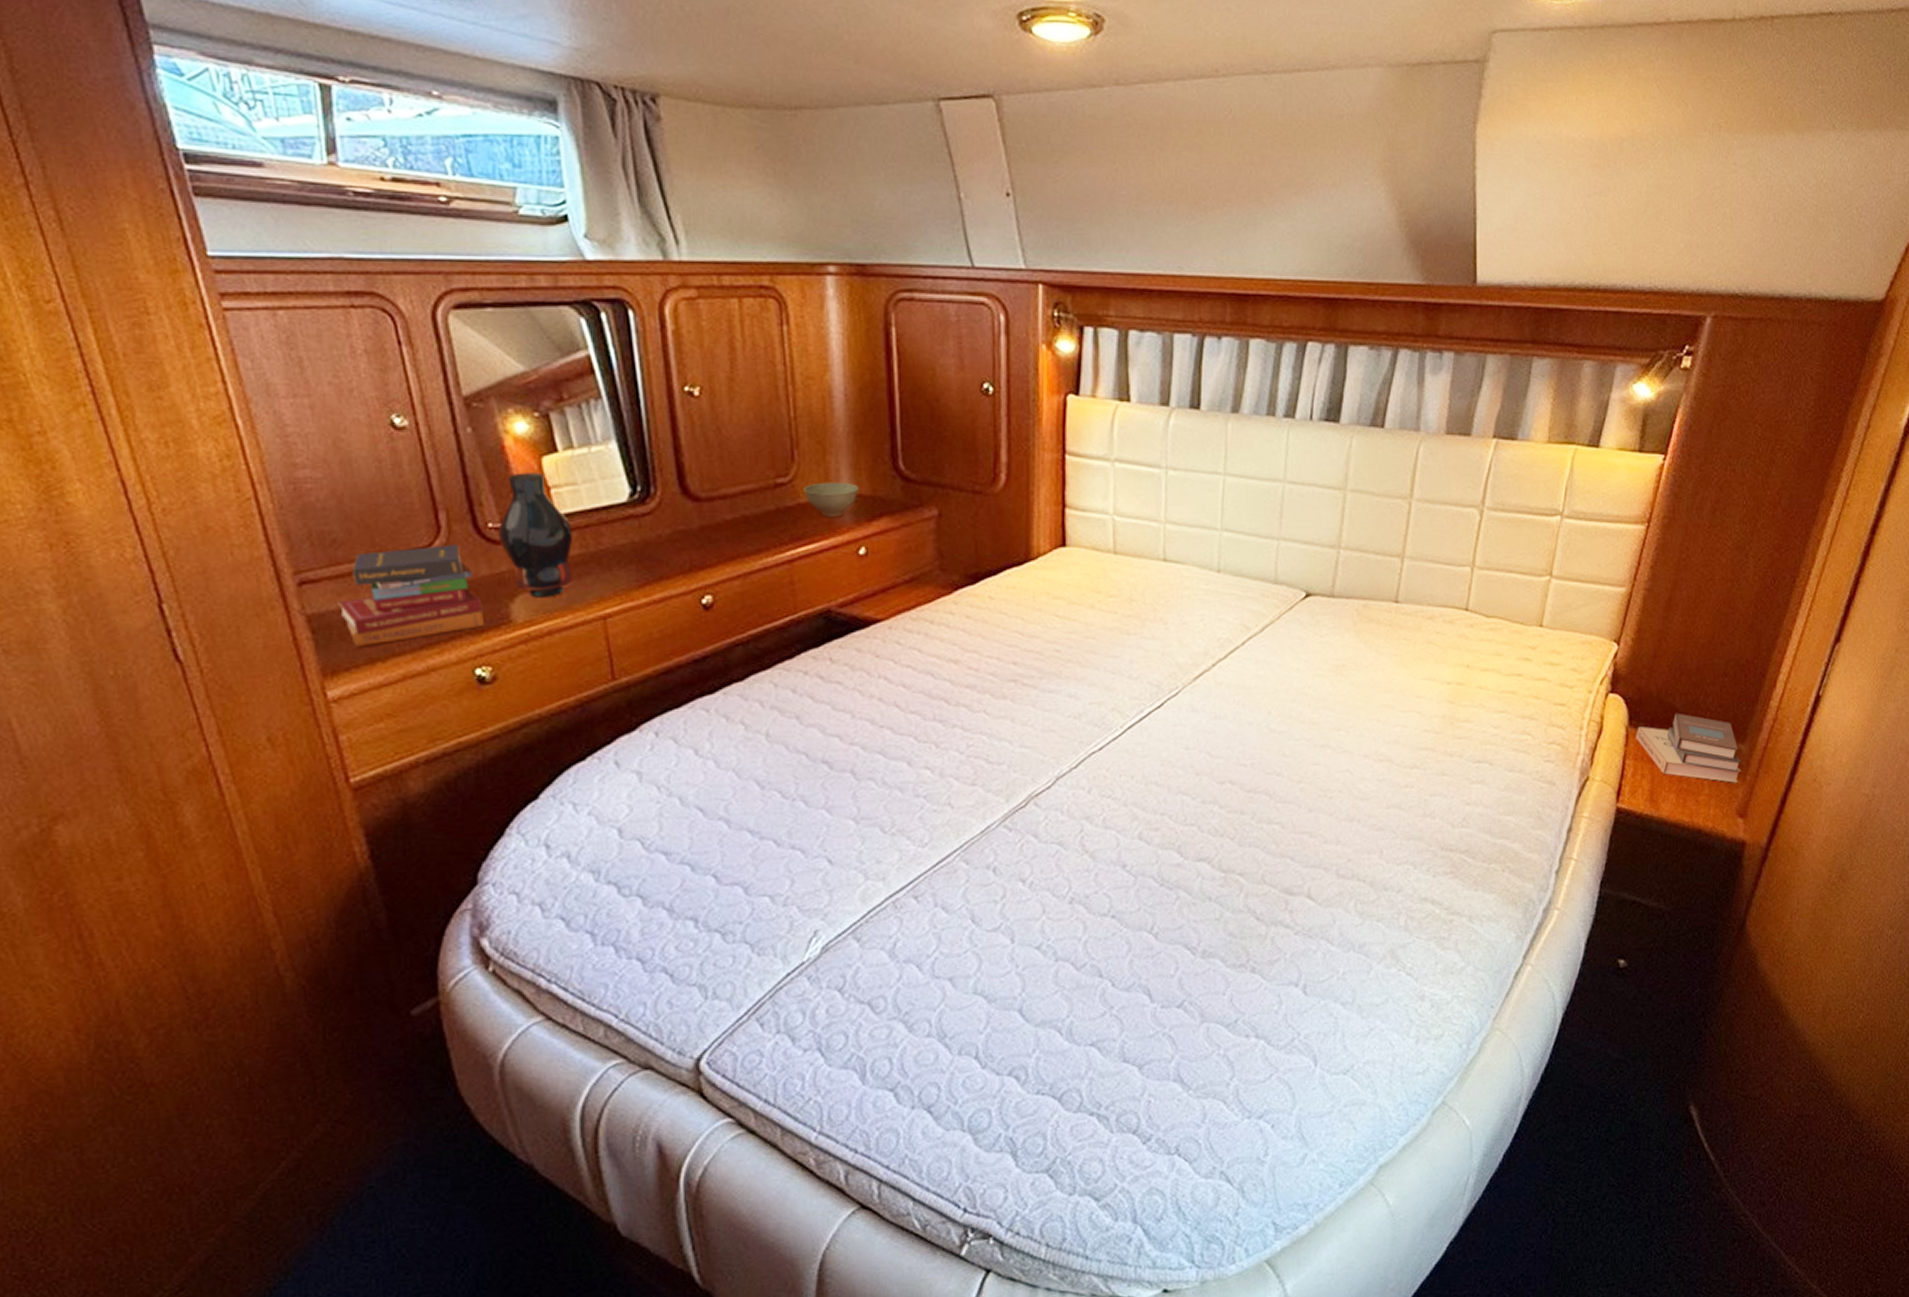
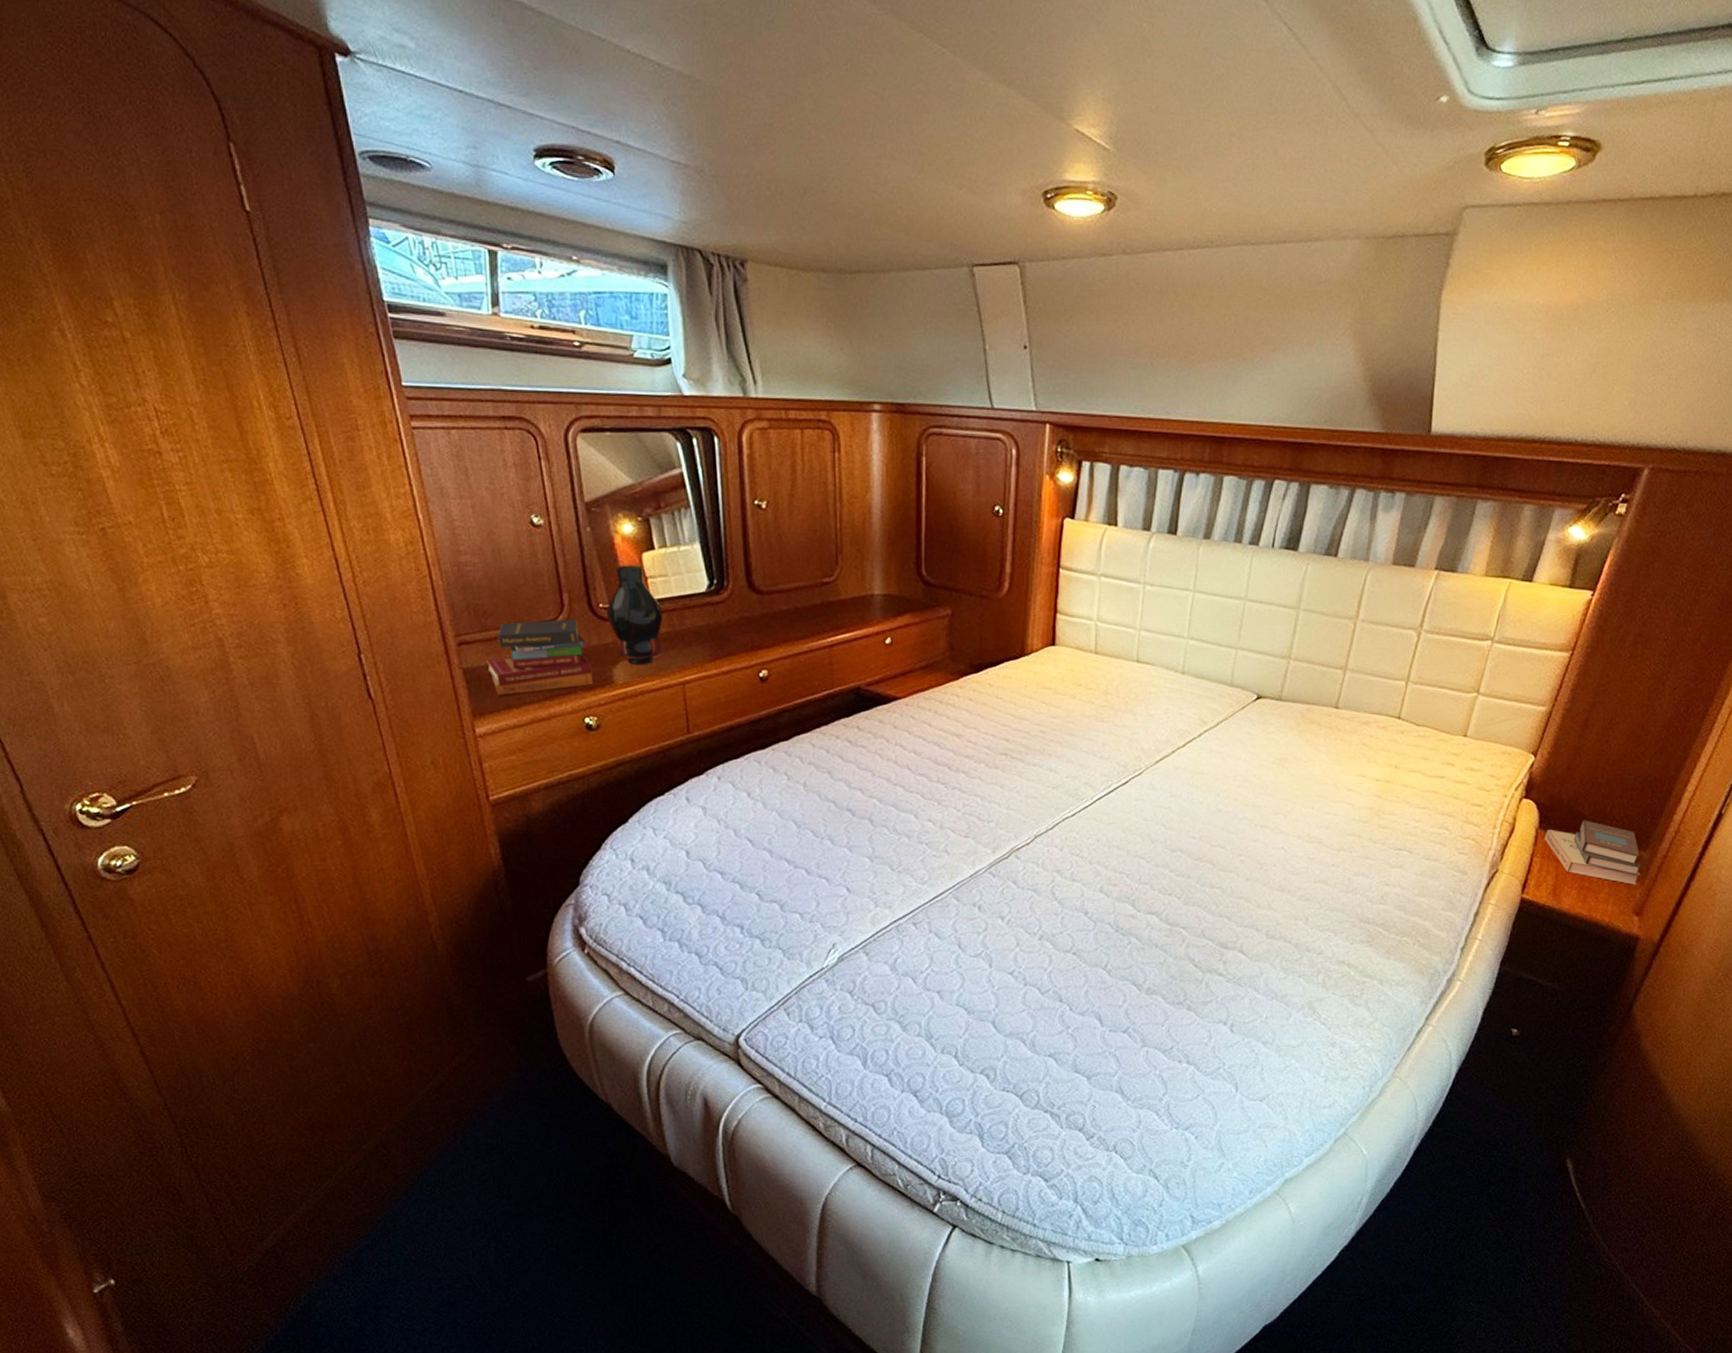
bowl: present [803,482,860,518] -> none [844,583,889,613]

